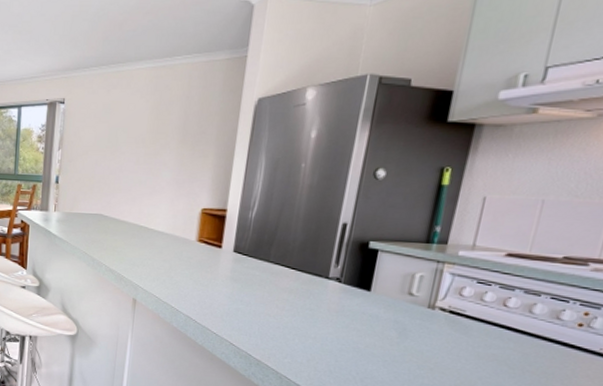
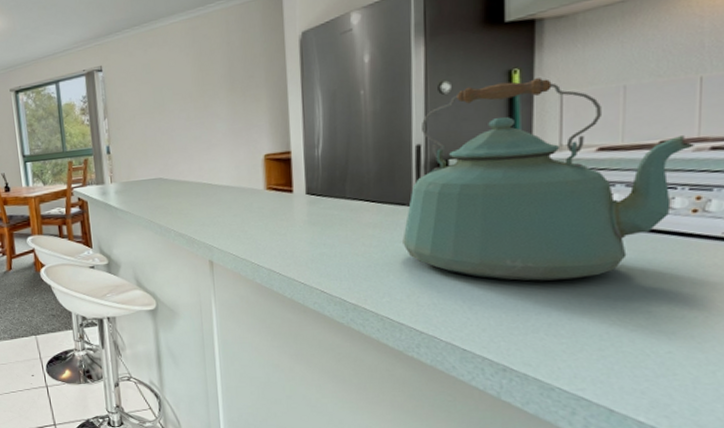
kettle: none [313,177,593,369] -> present [402,78,694,281]

